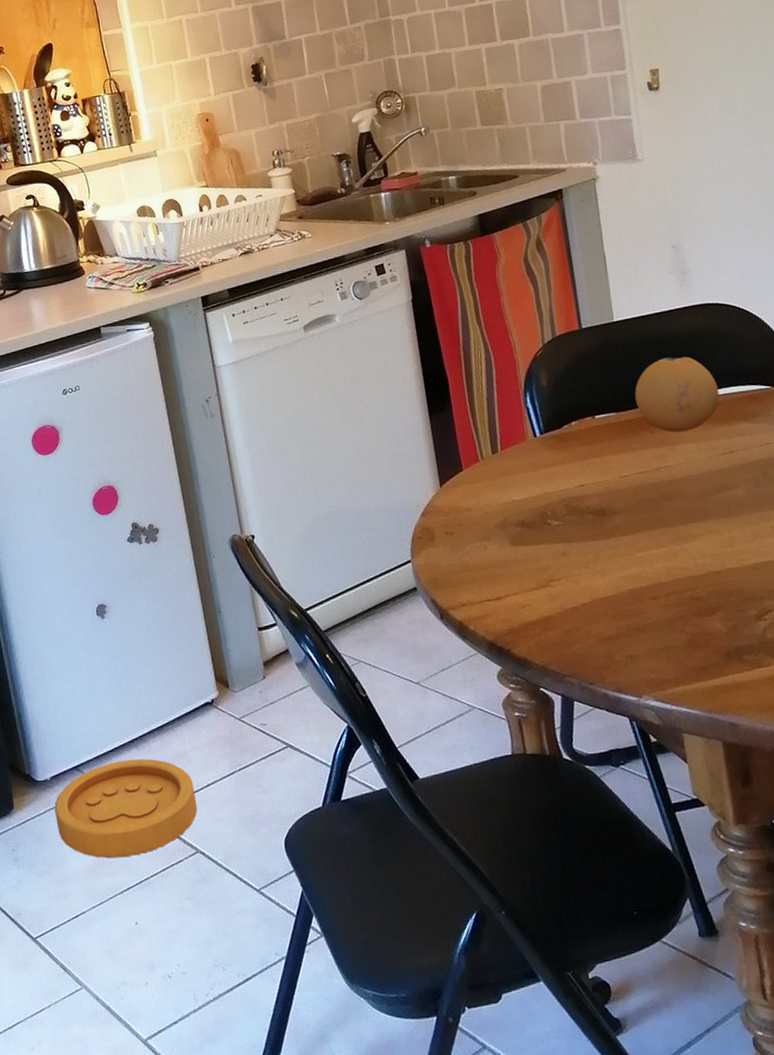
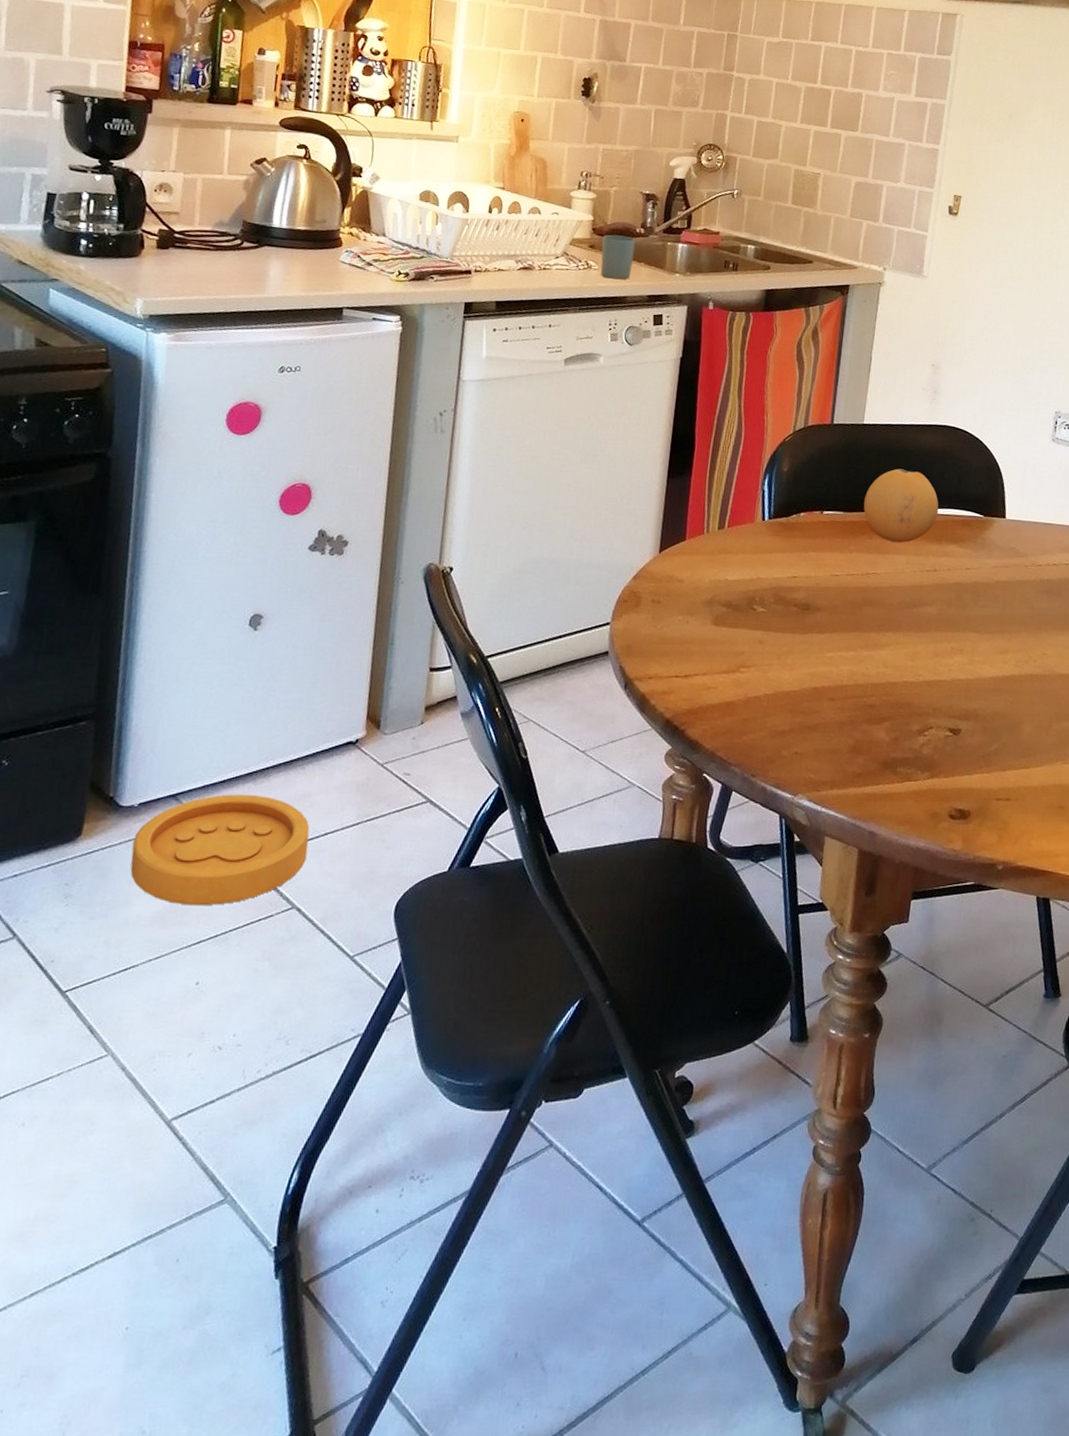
mug: none [308,199,344,243] -> present [600,234,637,280]

